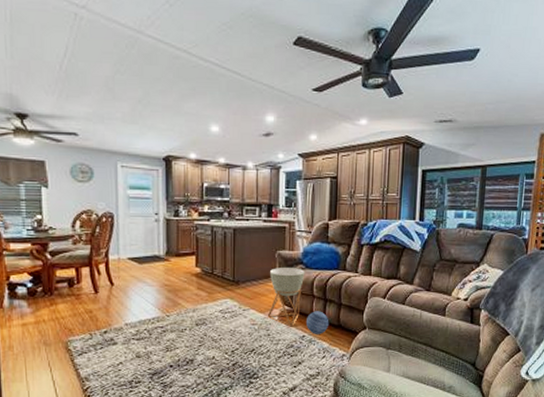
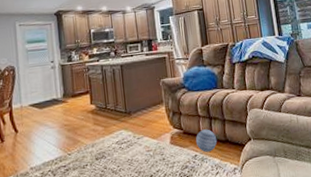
planter: present [267,268,305,327] -> none [156,92,189,149]

